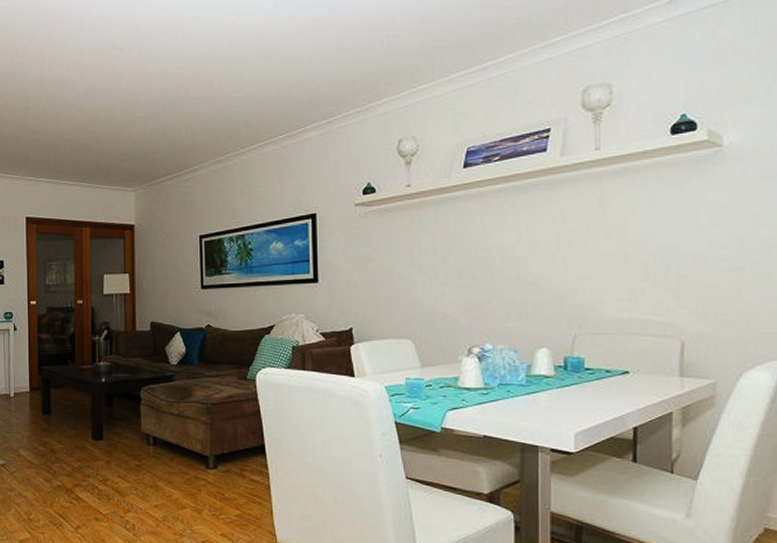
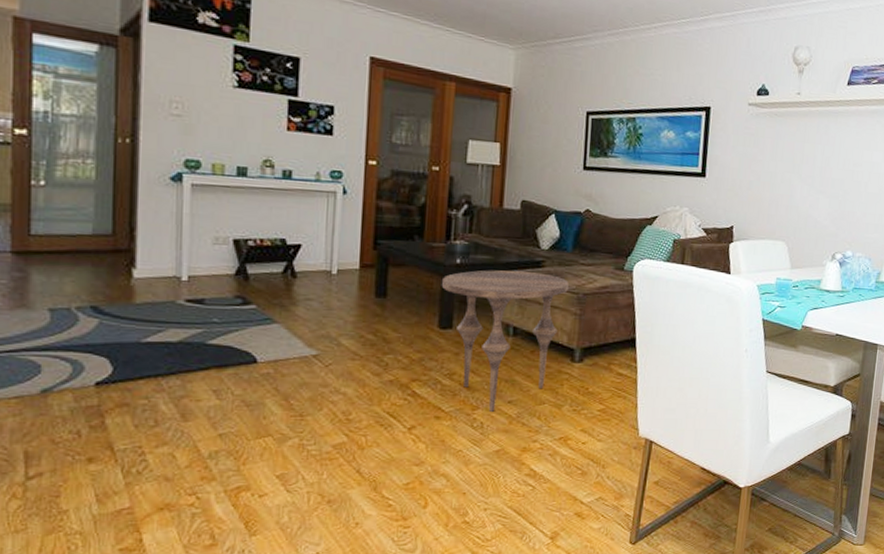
side table: none [91,386,197,515] -> present [441,270,569,412]

